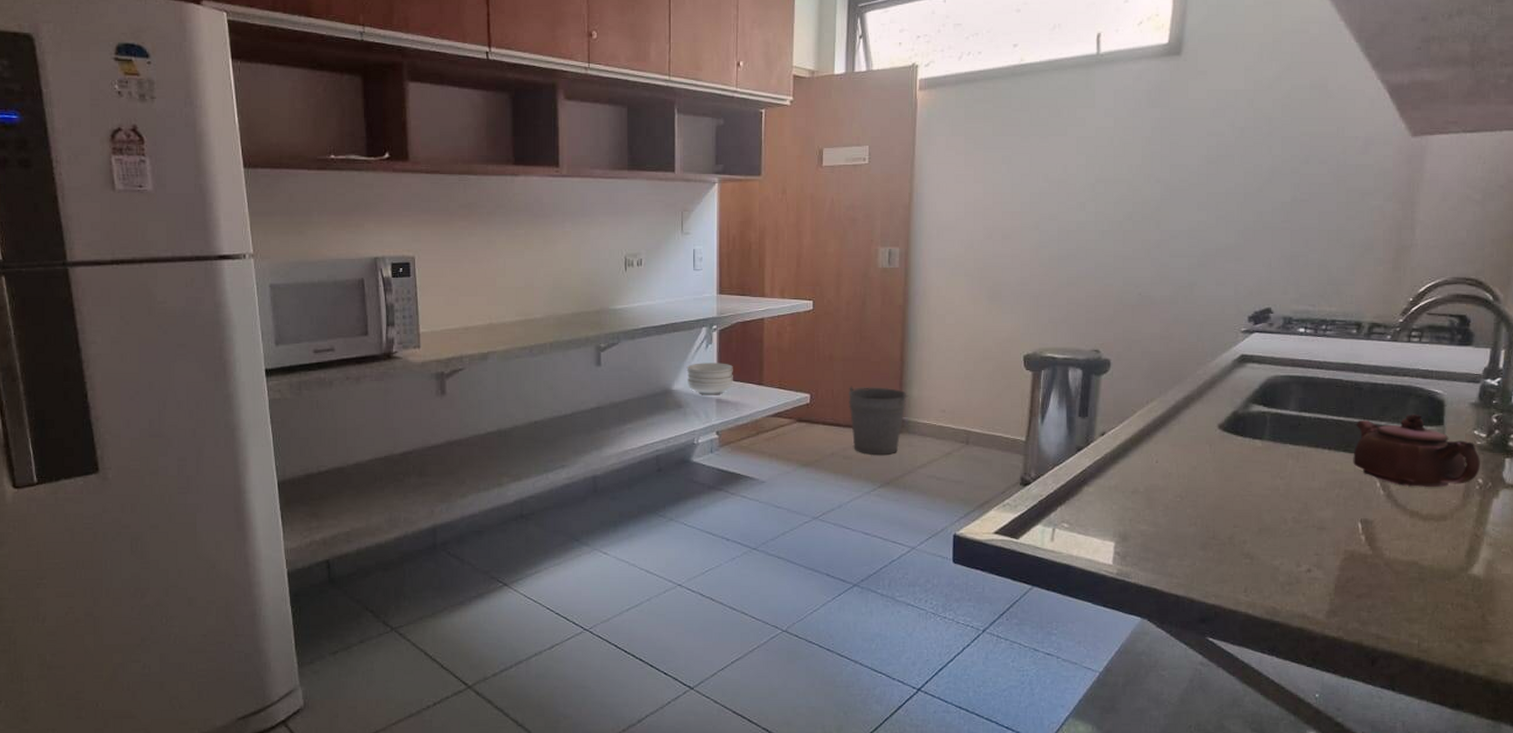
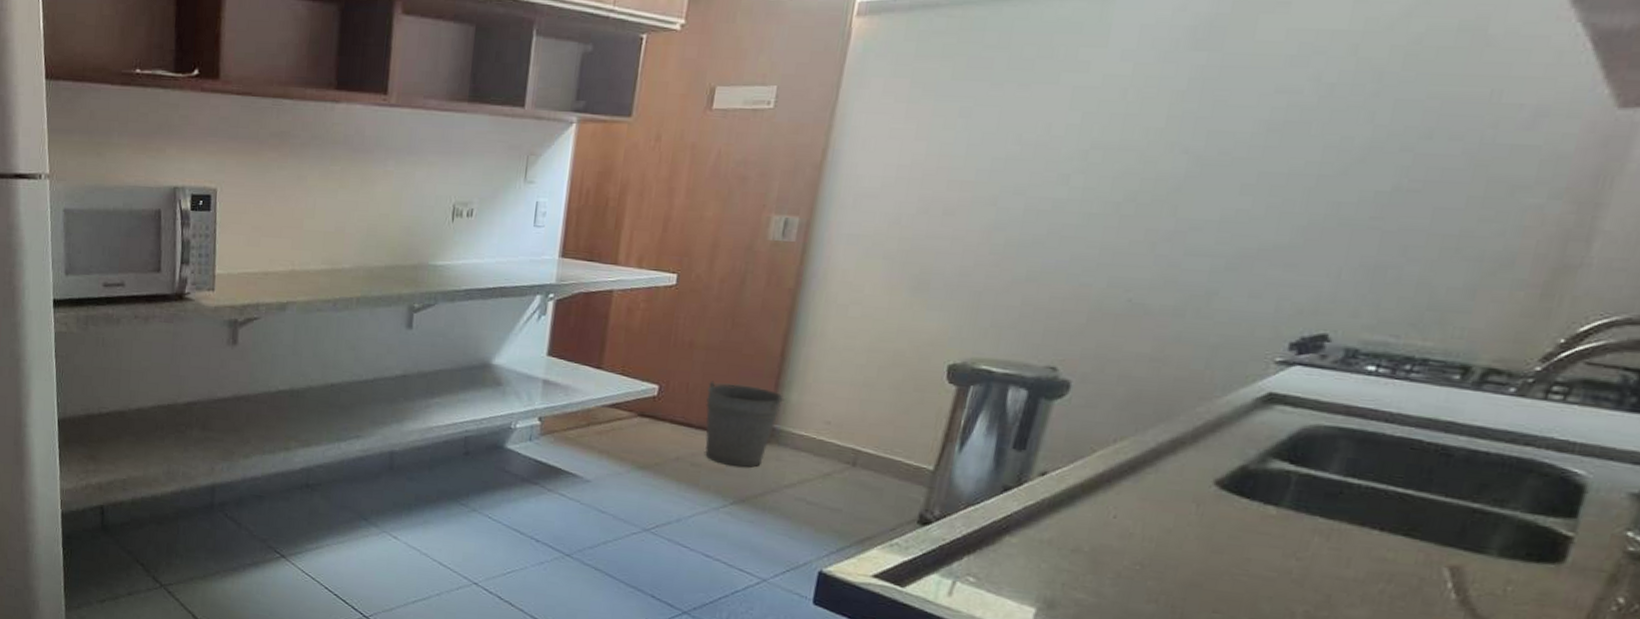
bowl: present [686,363,733,395] -> none [510,336,568,376]
teapot: present [1353,414,1480,488] -> none [1415,496,1629,602]

